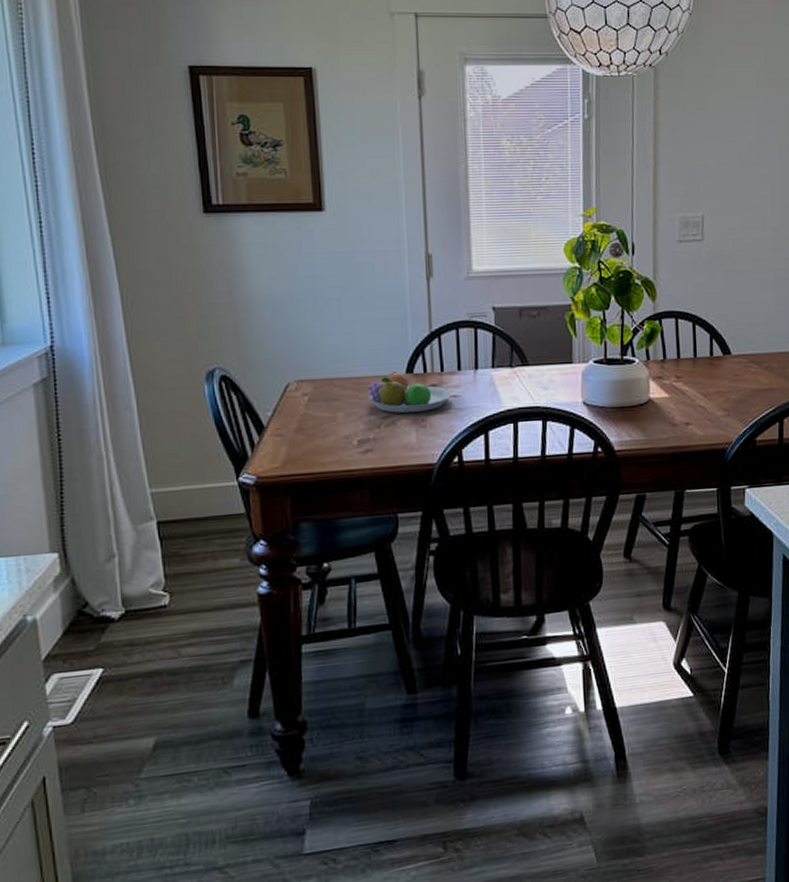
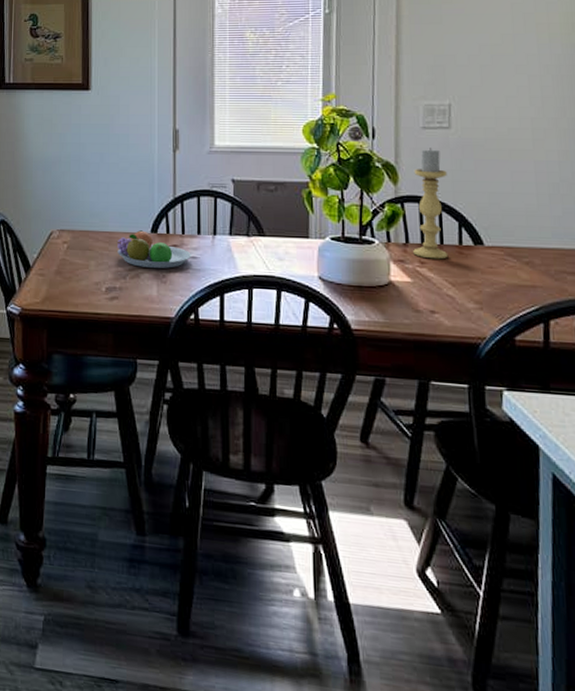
candle holder: none [670,261,701,373] -> present [413,148,449,260]

